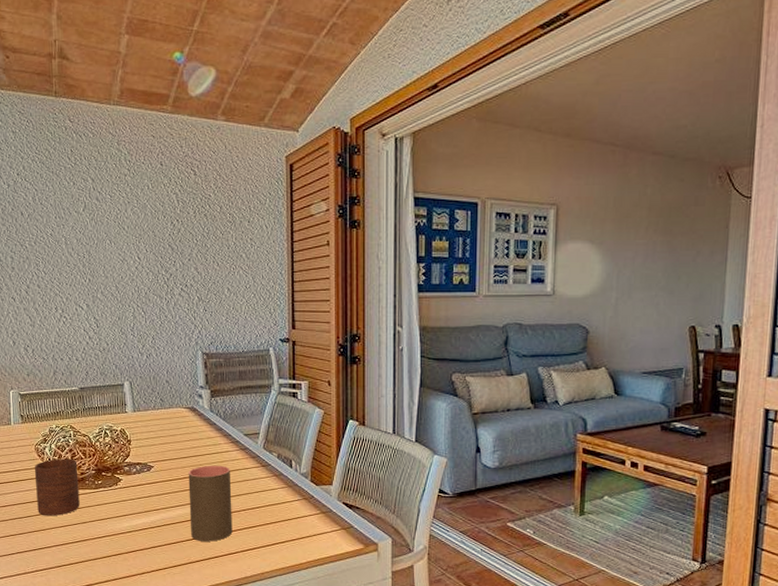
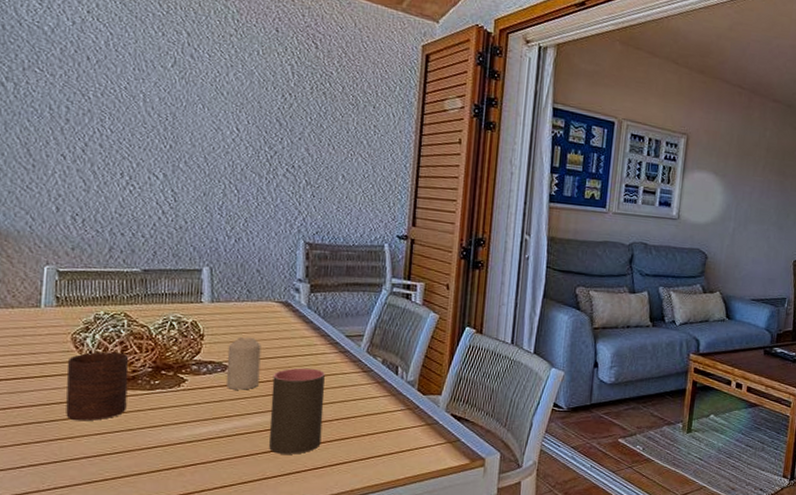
candle: none [150,440,178,486] -> present [226,337,262,390]

